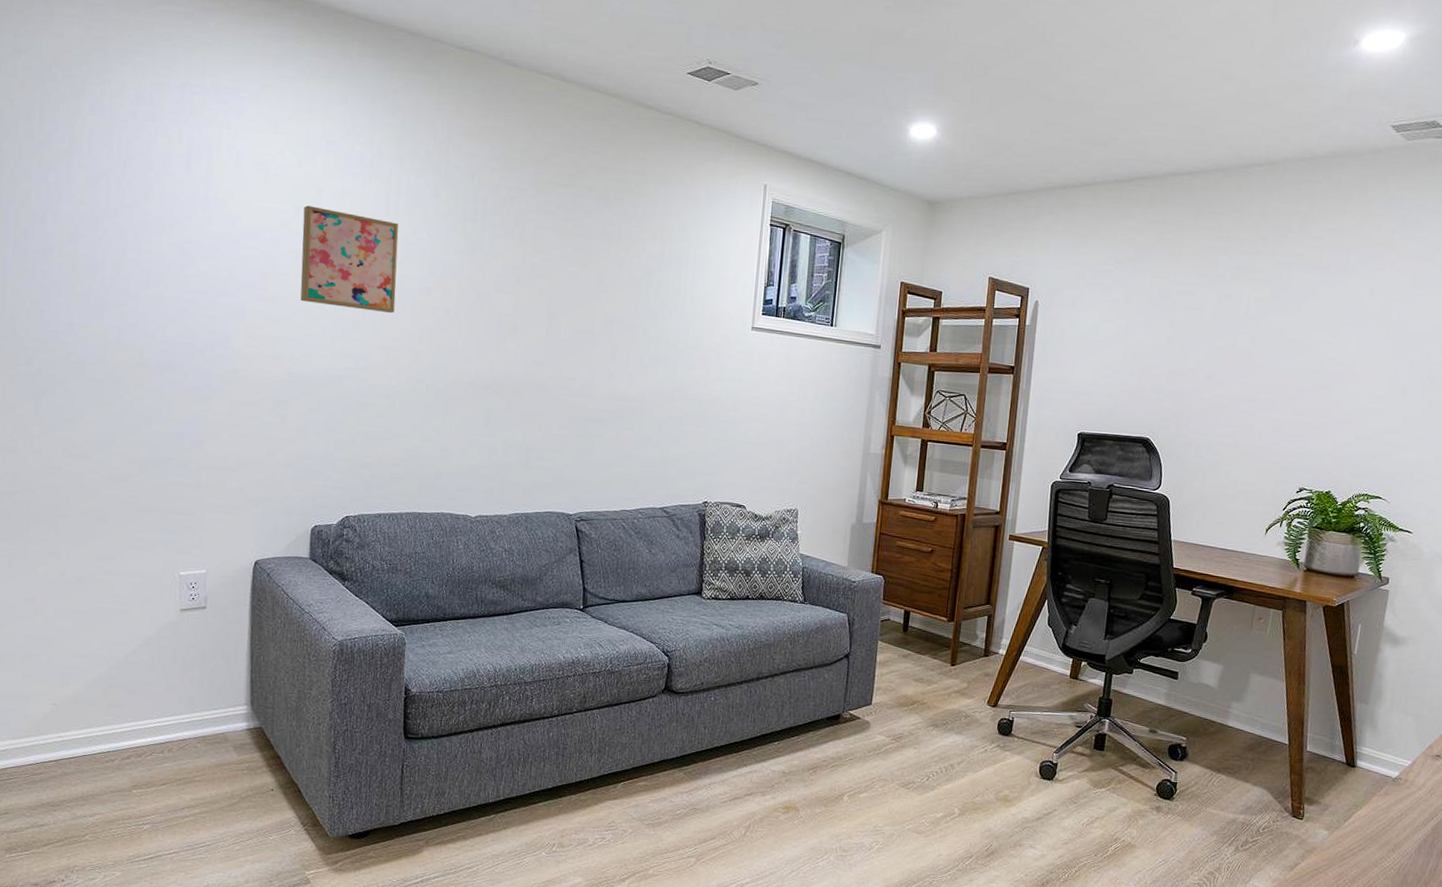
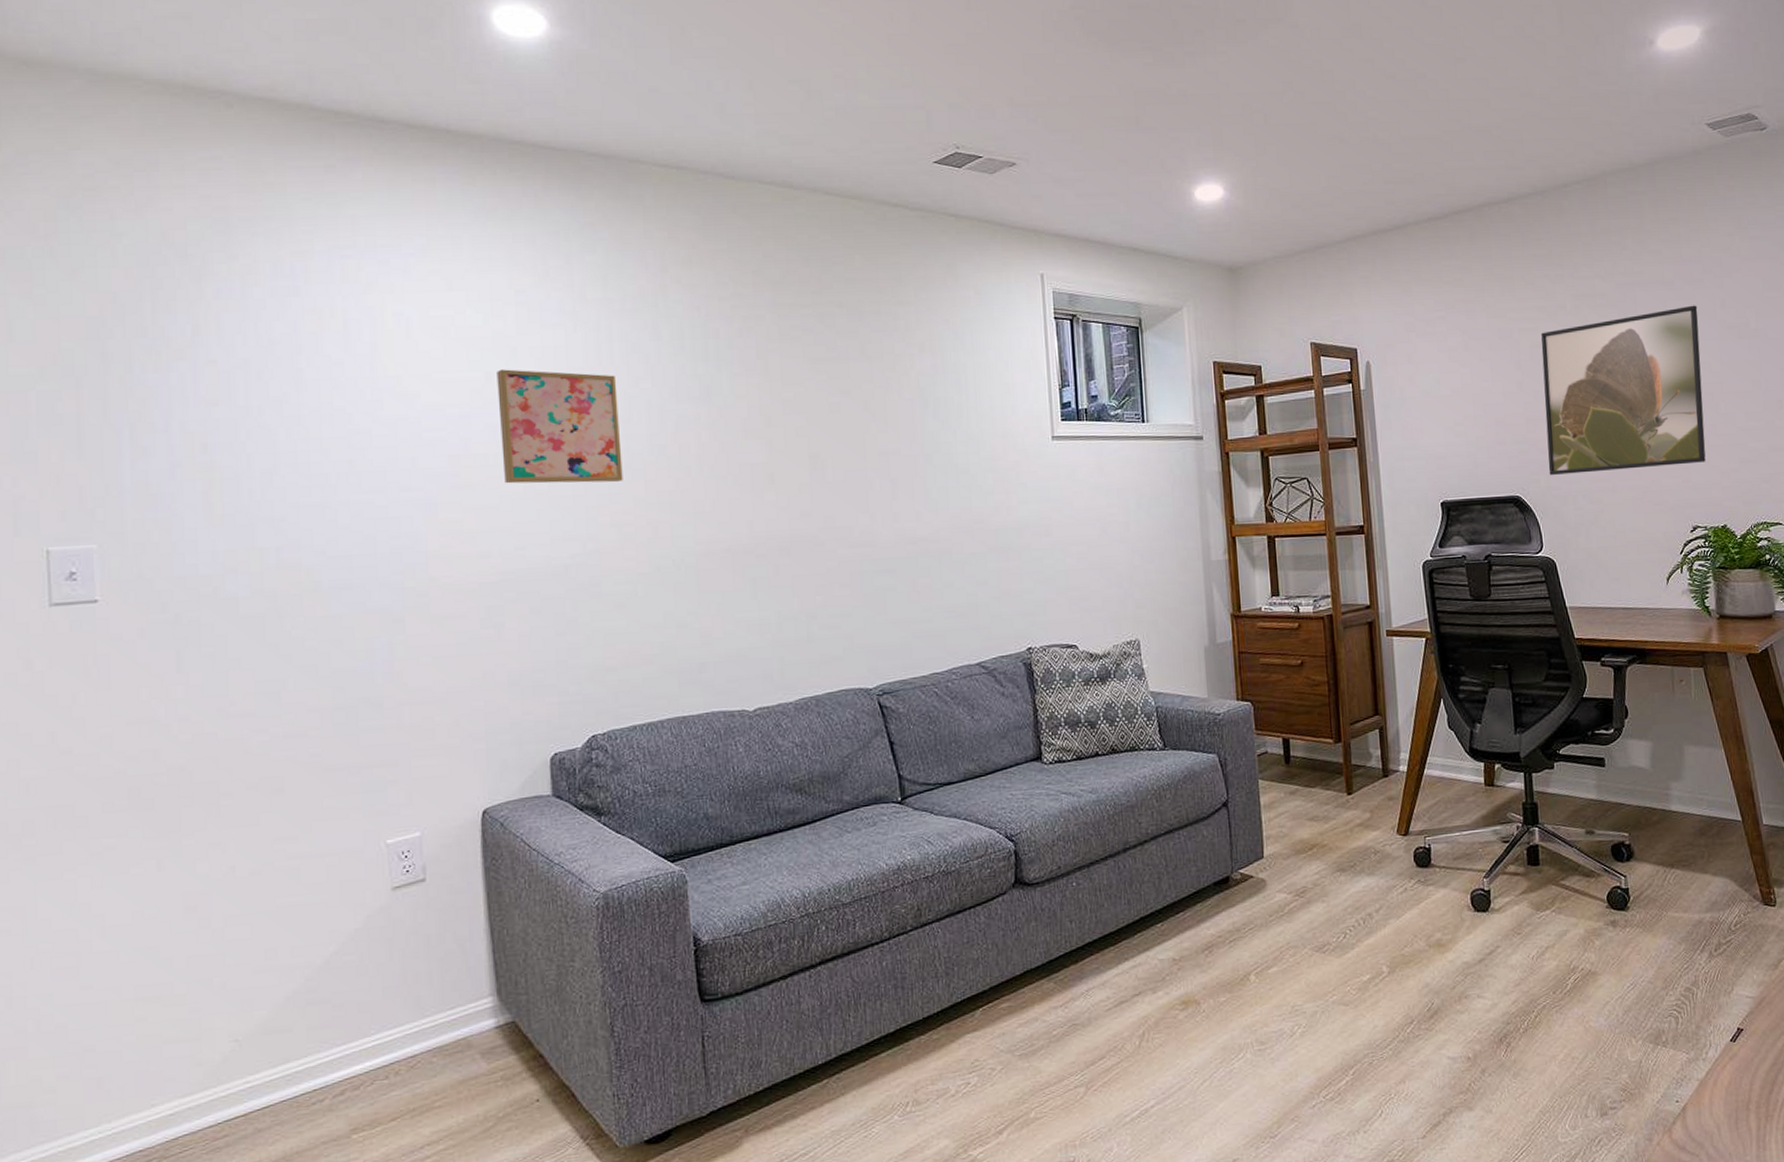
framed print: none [1179,291,1346,433] -> present [1541,305,1706,475]

